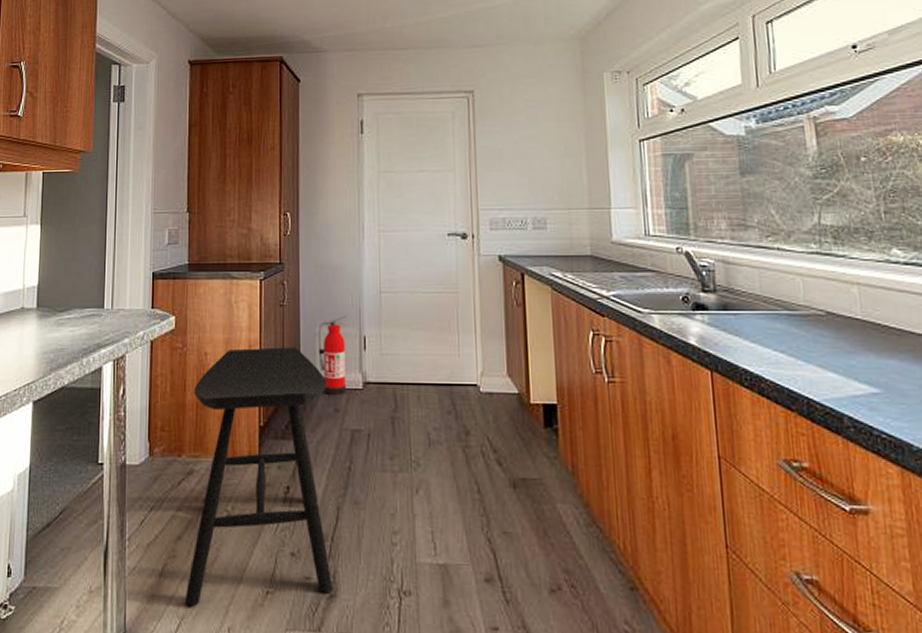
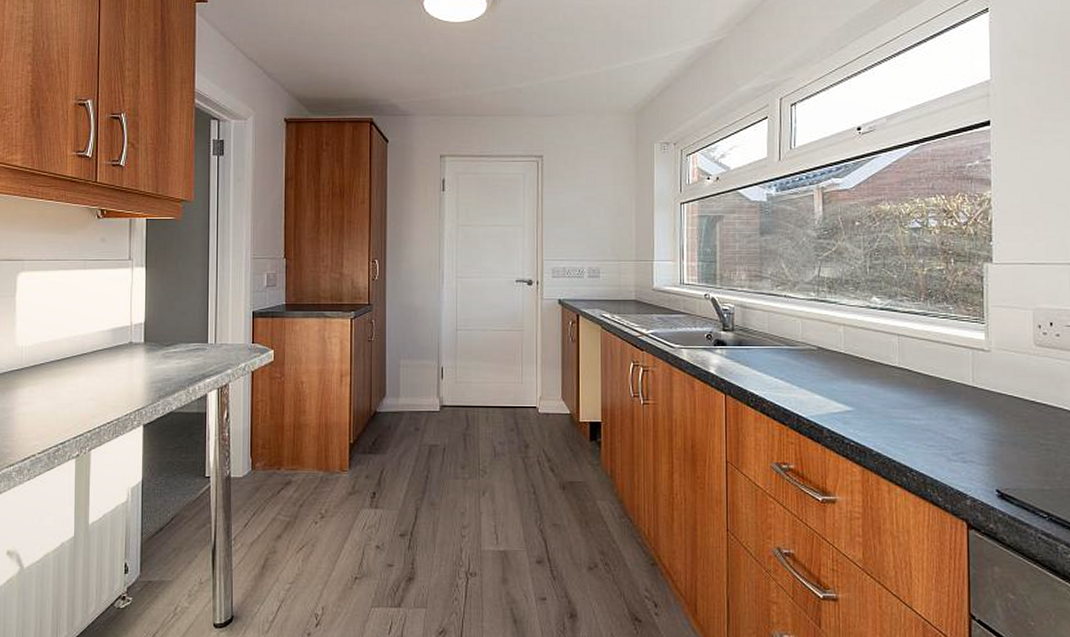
stool: present [184,347,334,607] -> none [284,376,412,592]
fire extinguisher: present [318,315,347,395] -> none [402,349,427,416]

